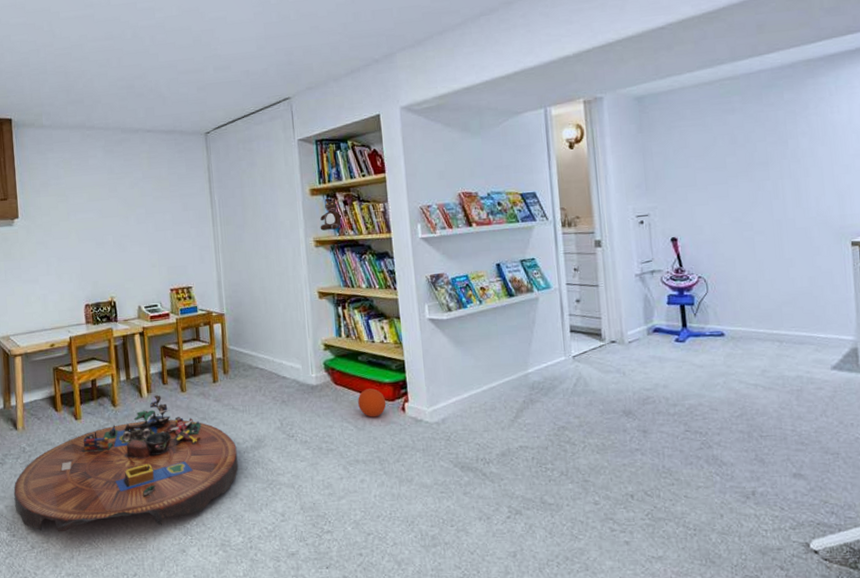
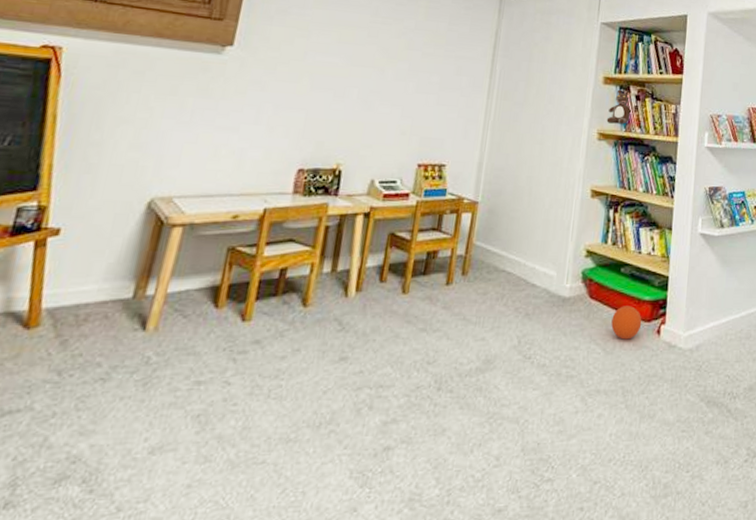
play mat: present [13,395,238,532] -> none [105,295,458,486]

